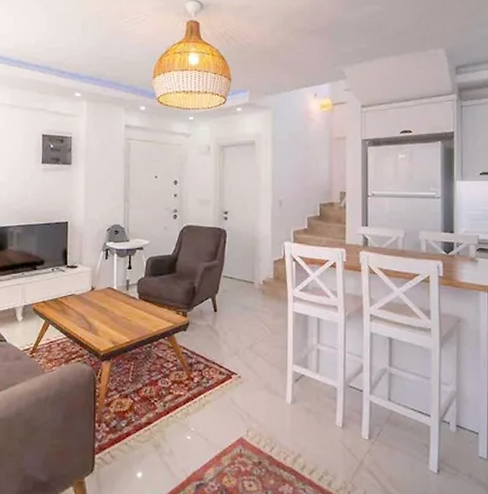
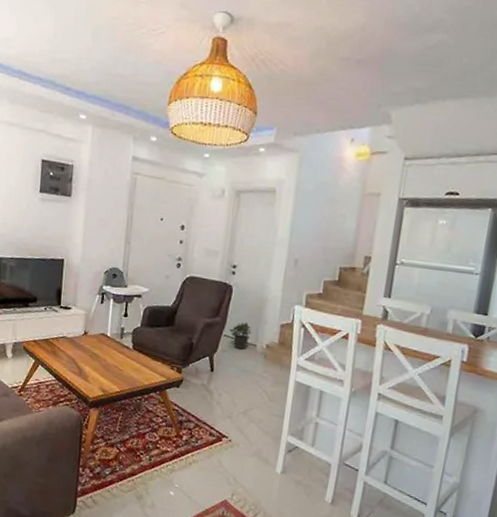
potted plant: none [227,262,248,288] -> present [229,322,252,350]

